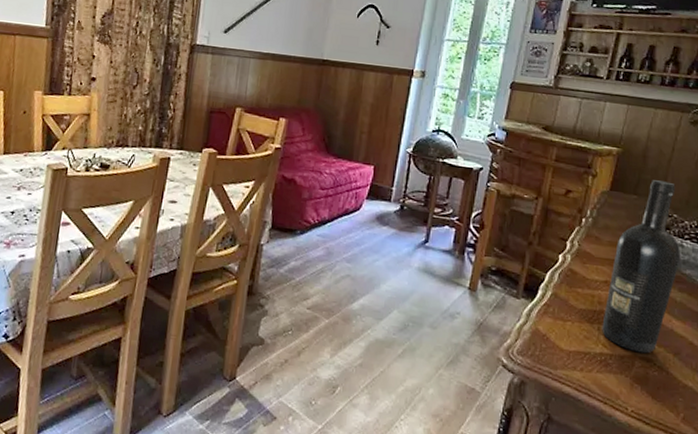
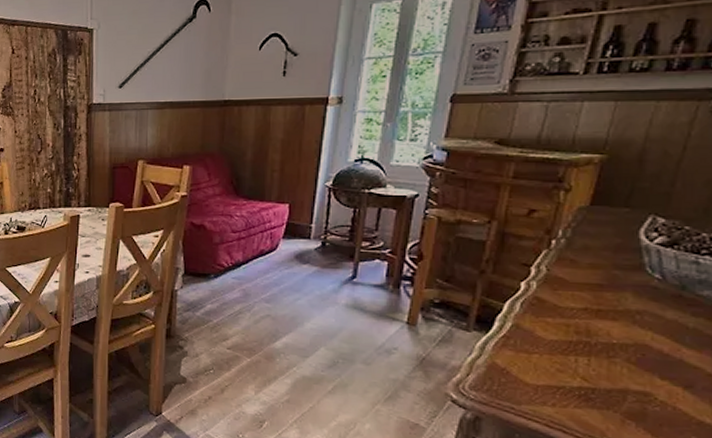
wine bottle: present [602,180,681,354] -> none [580,188,696,387]

